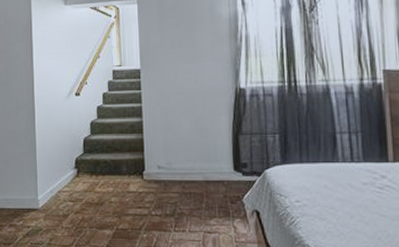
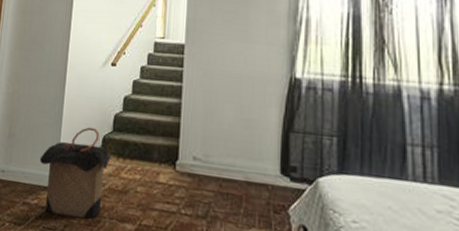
laundry hamper: none [19,152,86,231] -> present [39,127,112,219]

